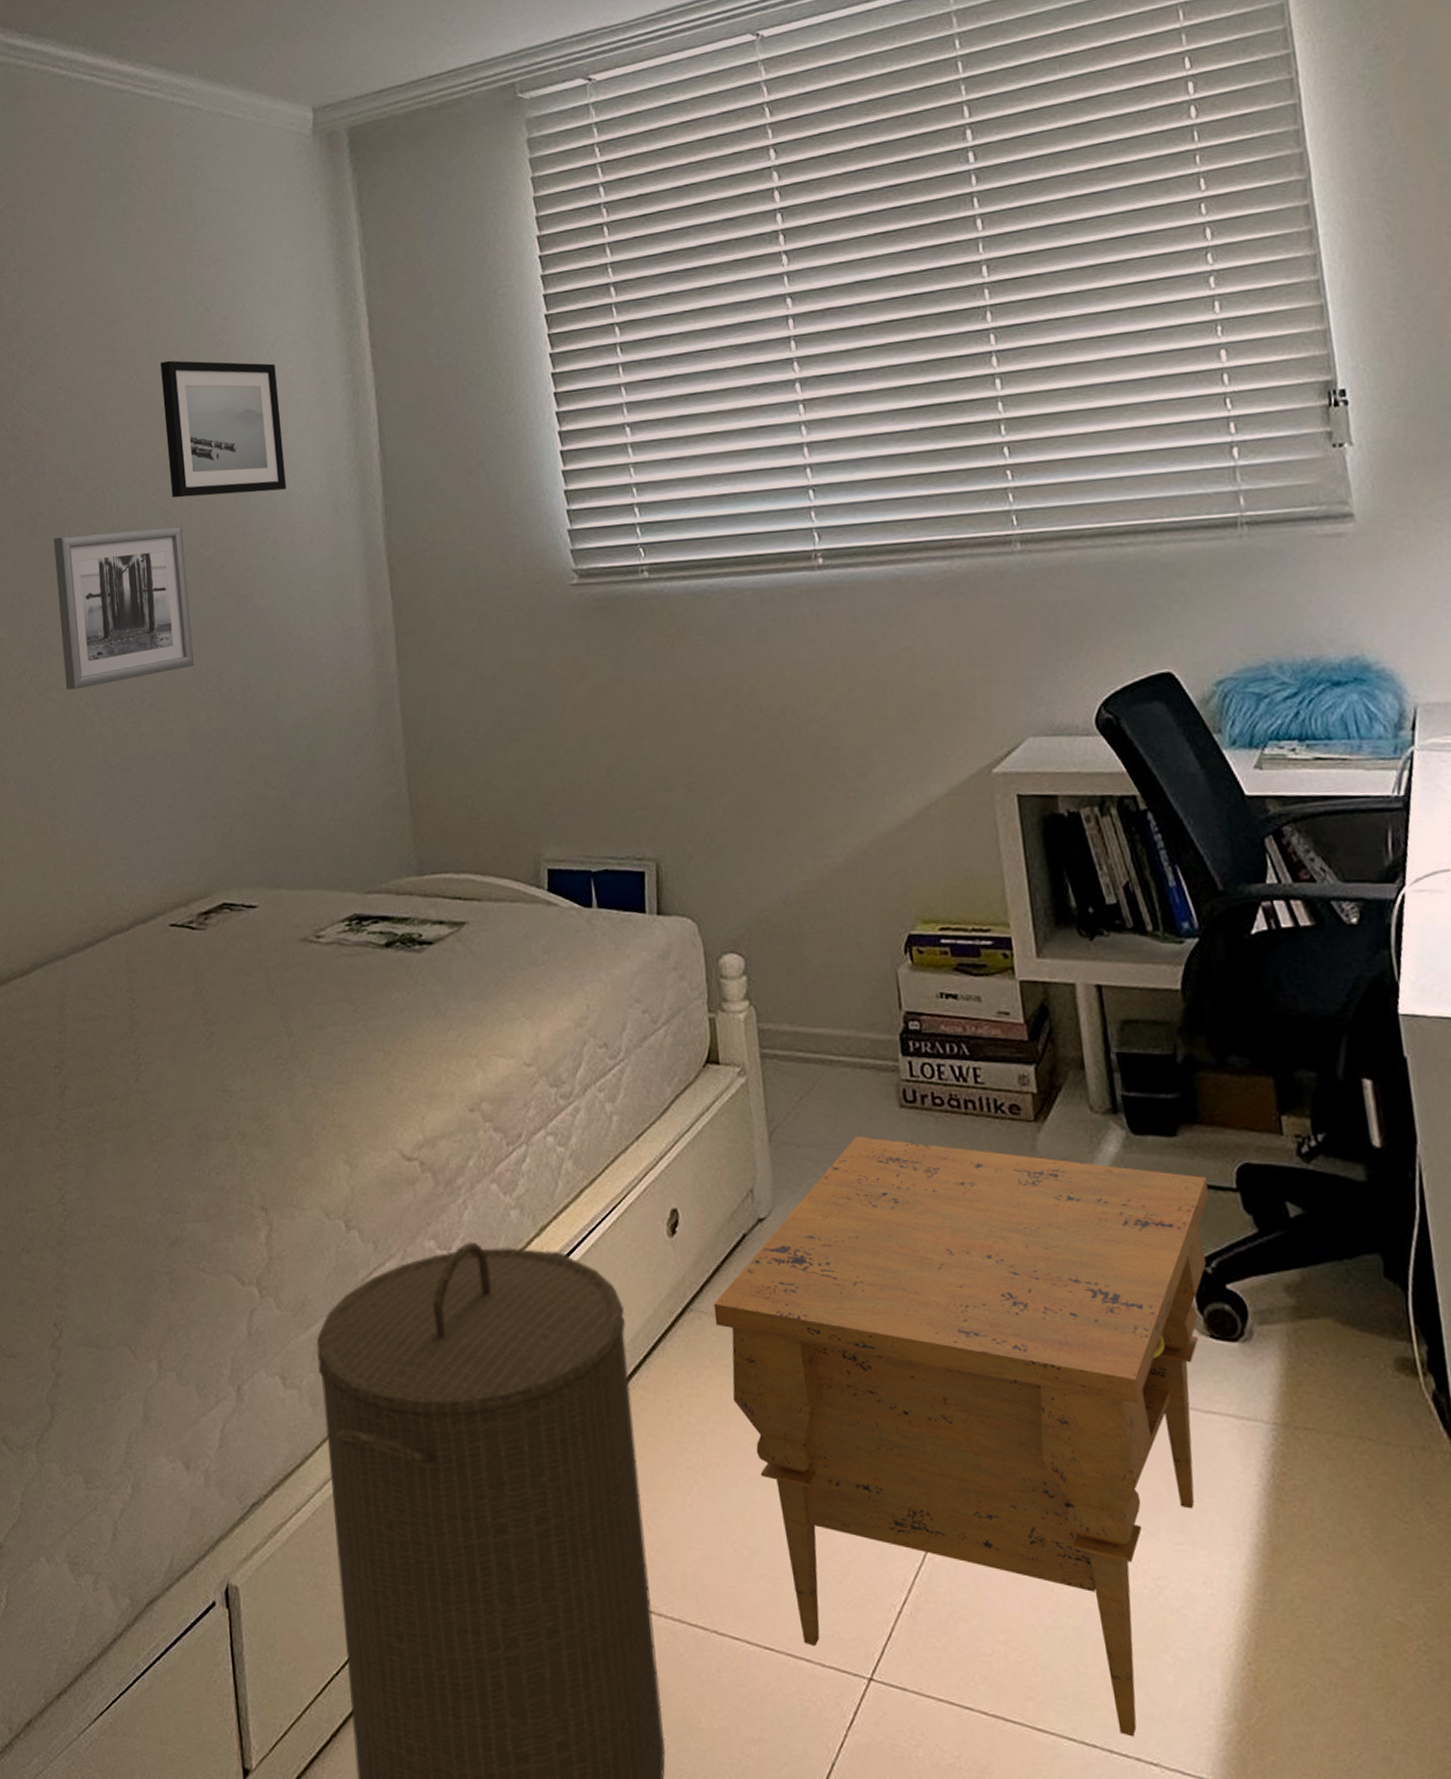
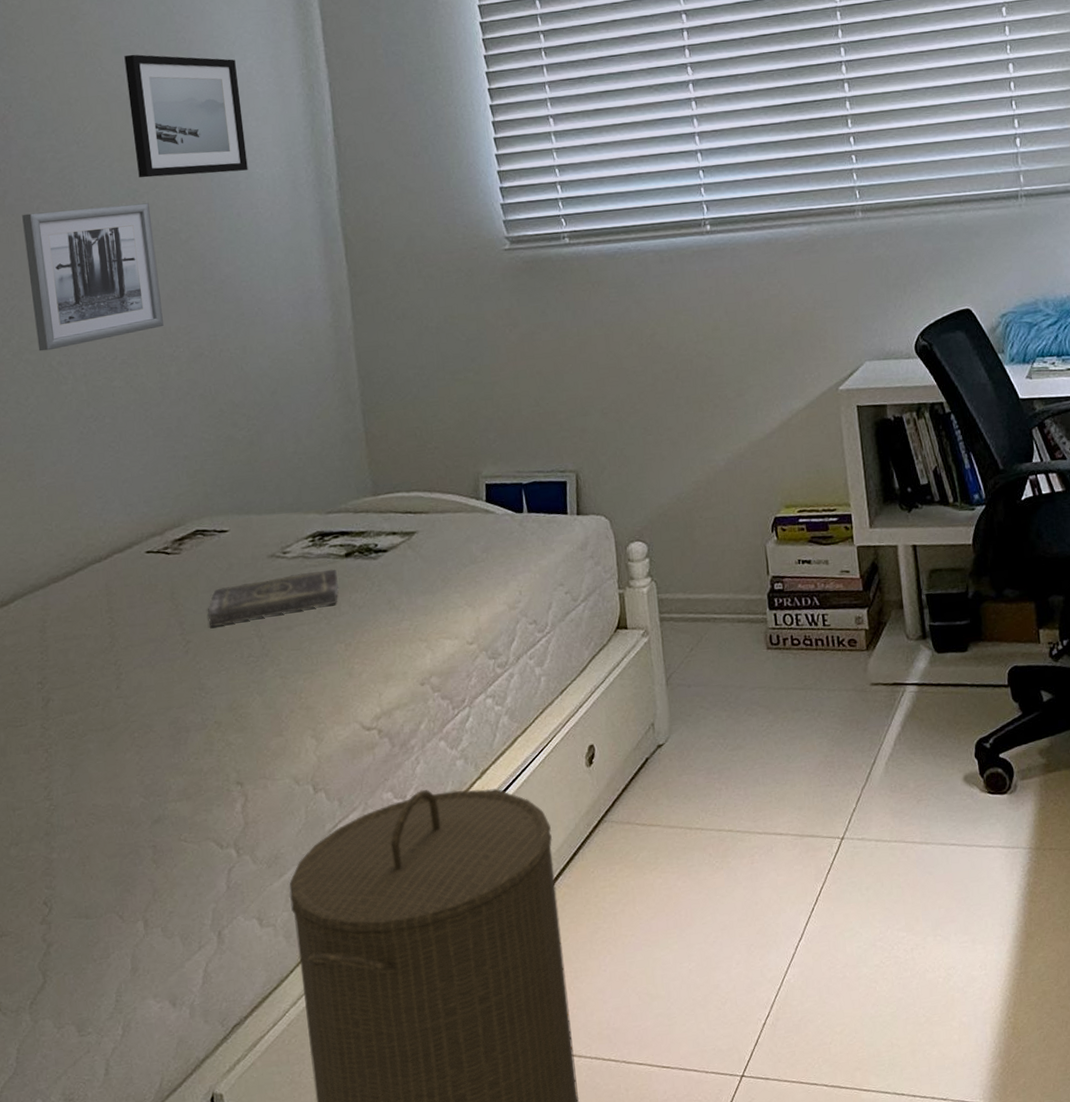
book: none [233,960,377,1019] -> present [207,569,339,628]
nightstand: present [713,1137,1209,1737] -> none [622,674,989,1083]

